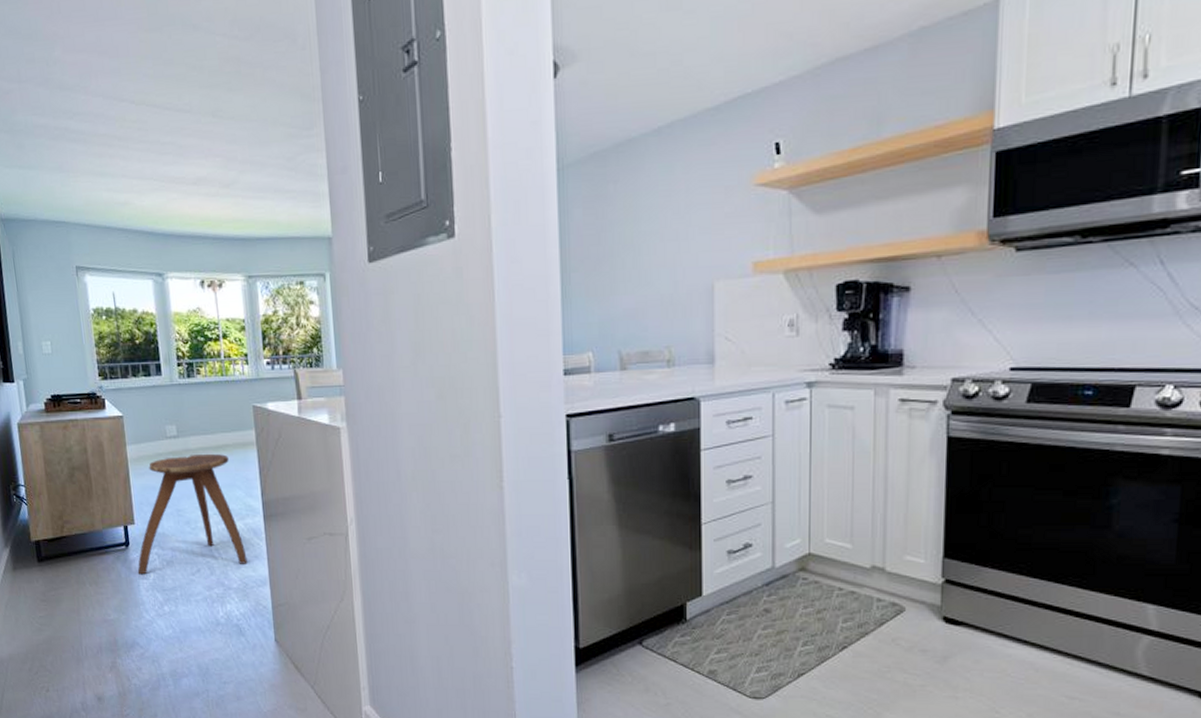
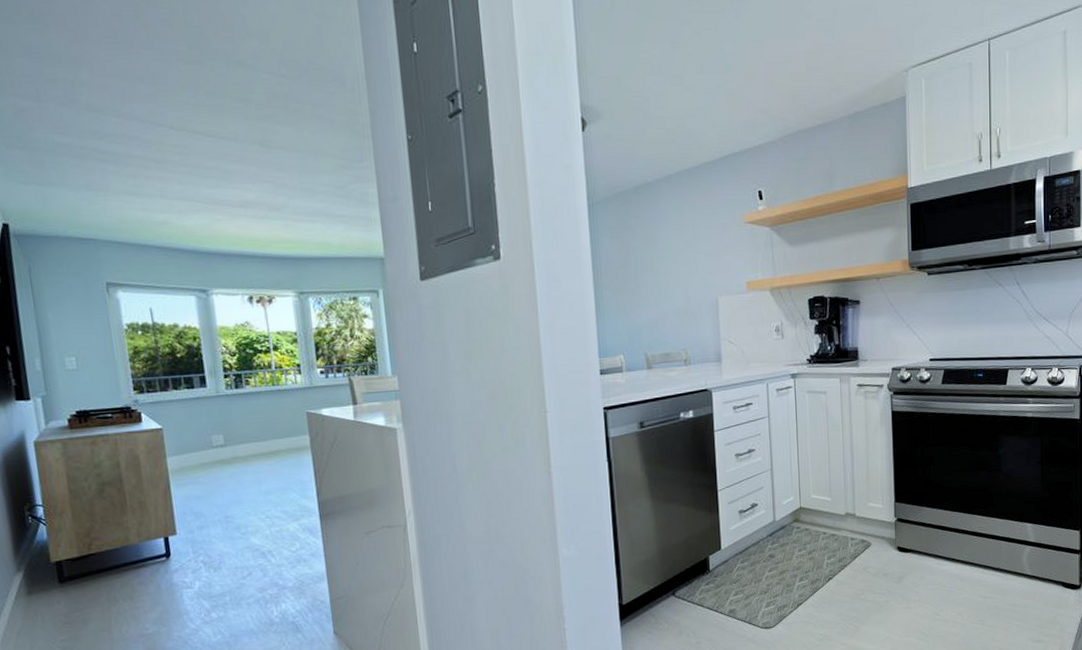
stool: present [137,453,247,575] -> none [180,459,303,585]

